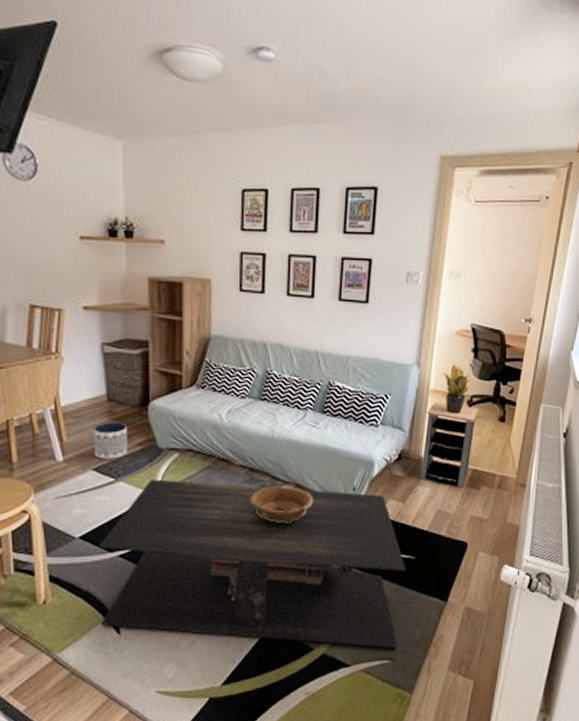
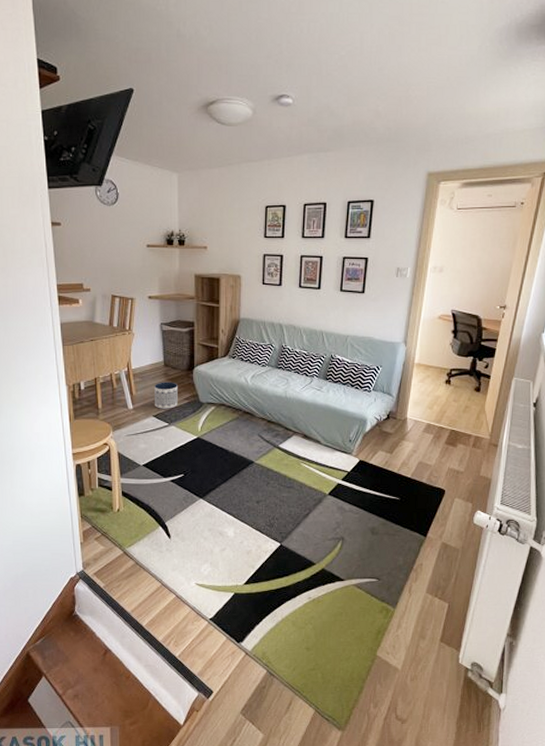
coffee table: present [98,479,407,649] -> none [156,425,393,571]
decorative bowl: present [250,486,314,524] -> none [268,435,317,464]
side table: present [421,402,478,488] -> none [406,373,457,445]
potted plant: present [442,364,473,415] -> none [425,343,453,384]

